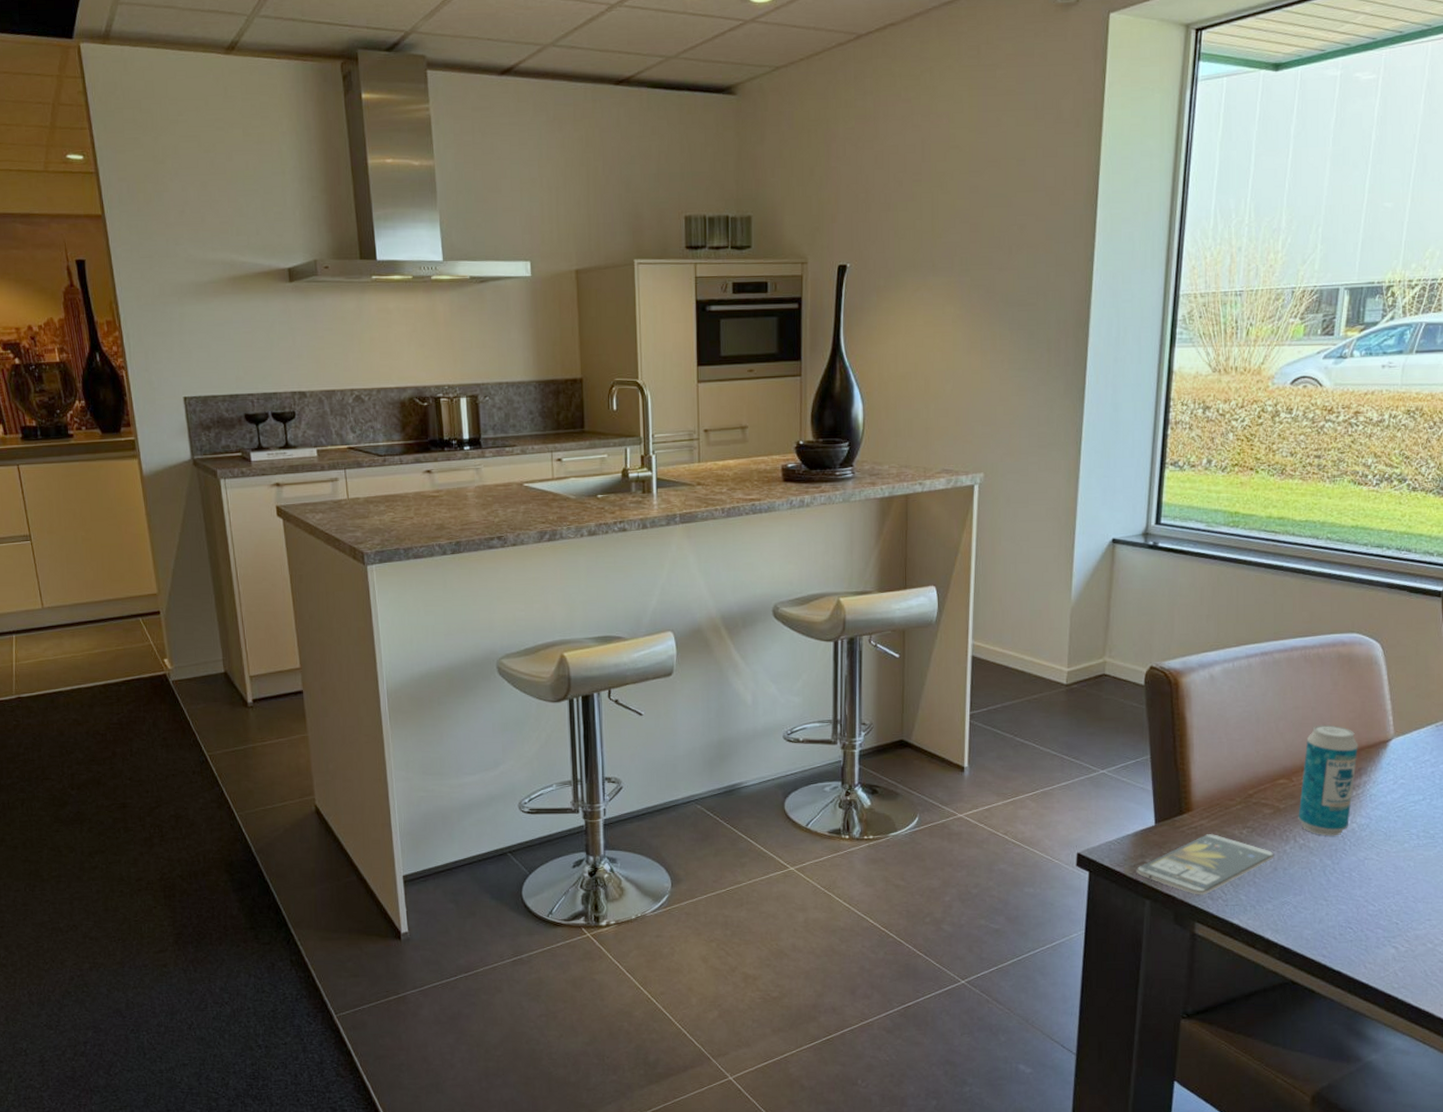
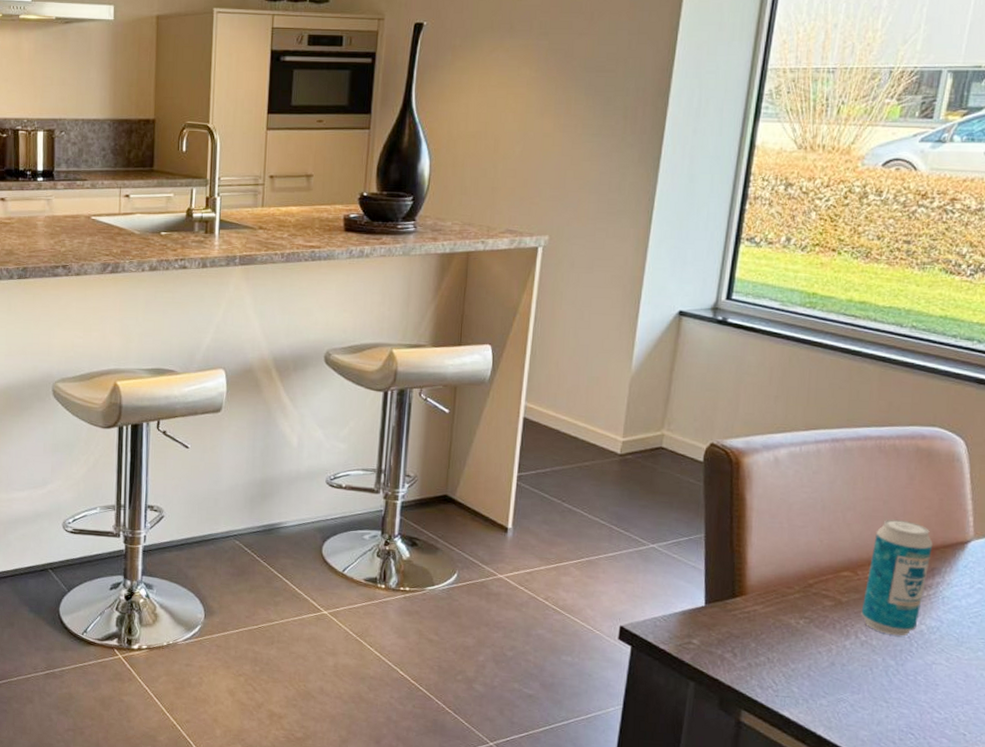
smartphone: present [1136,834,1274,895] -> none [681,620,833,683]

